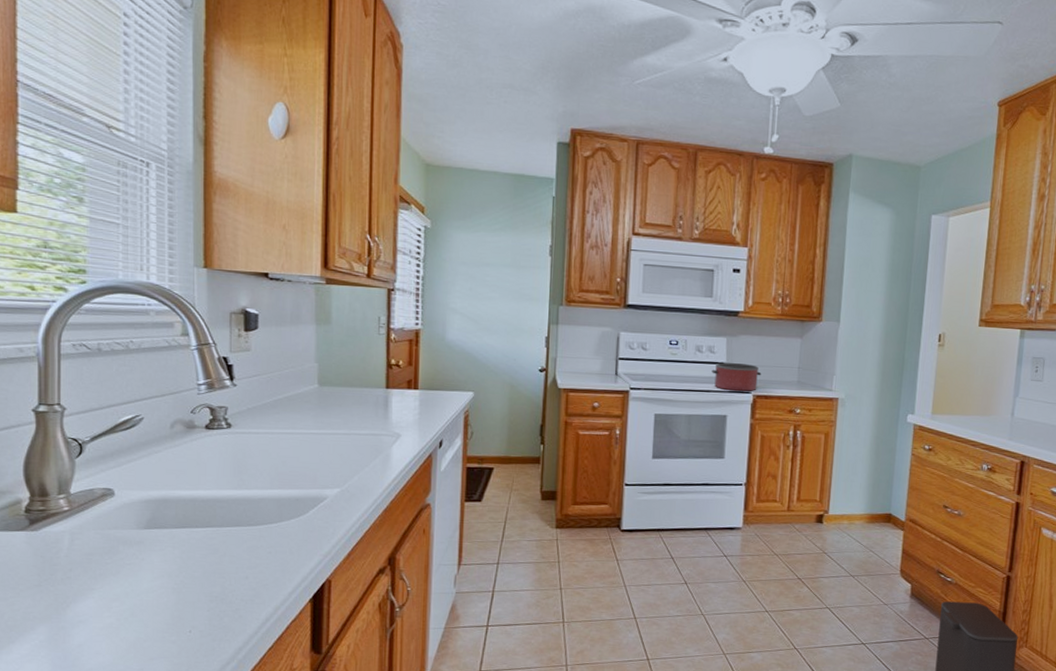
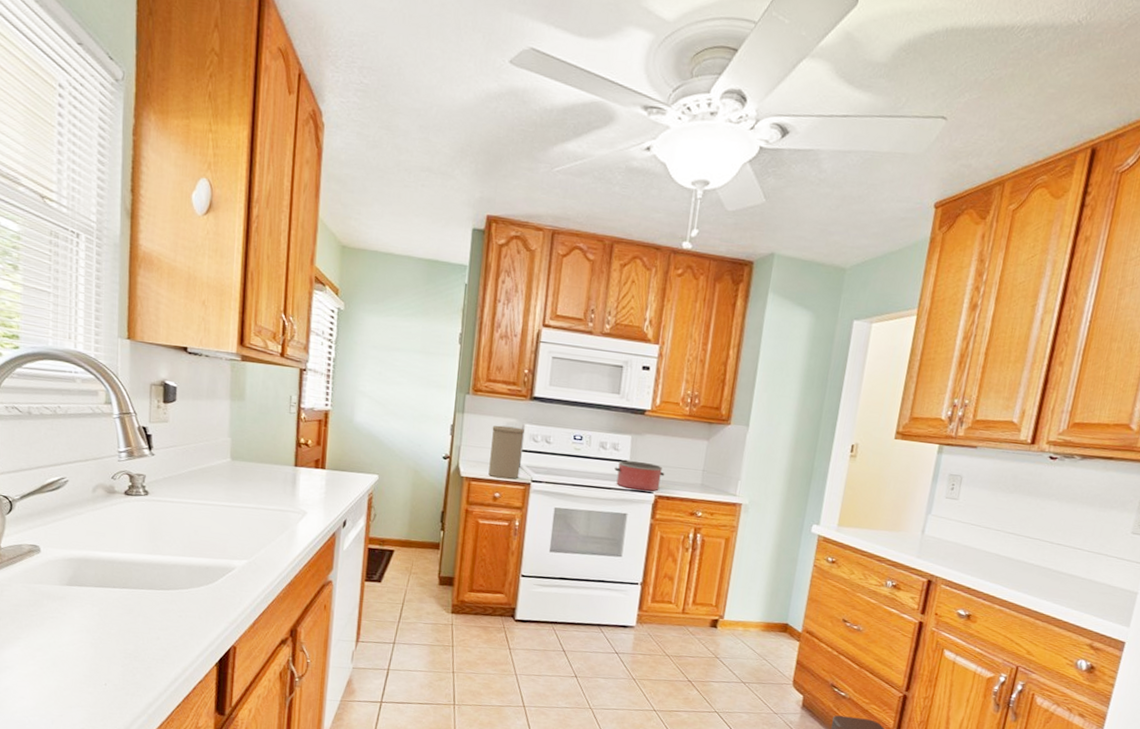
canister: none [586,335,620,388] -> present [488,425,524,479]

